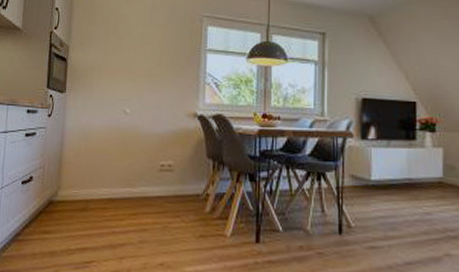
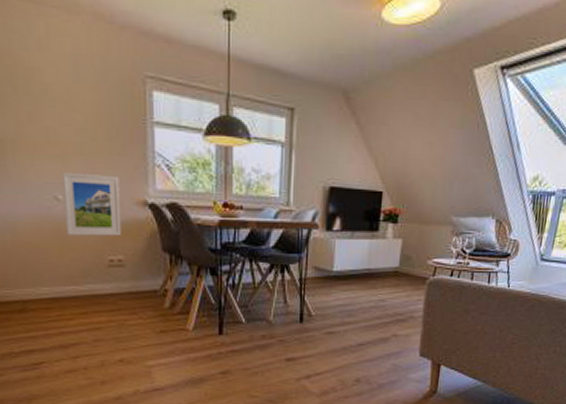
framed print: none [129,91,176,144] -> present [61,172,122,237]

